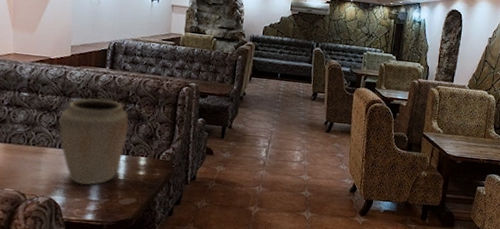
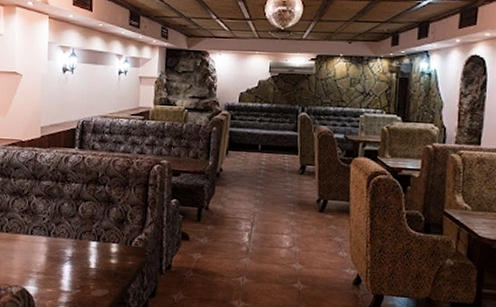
vase: present [59,98,129,186] -> none [30,180,99,275]

